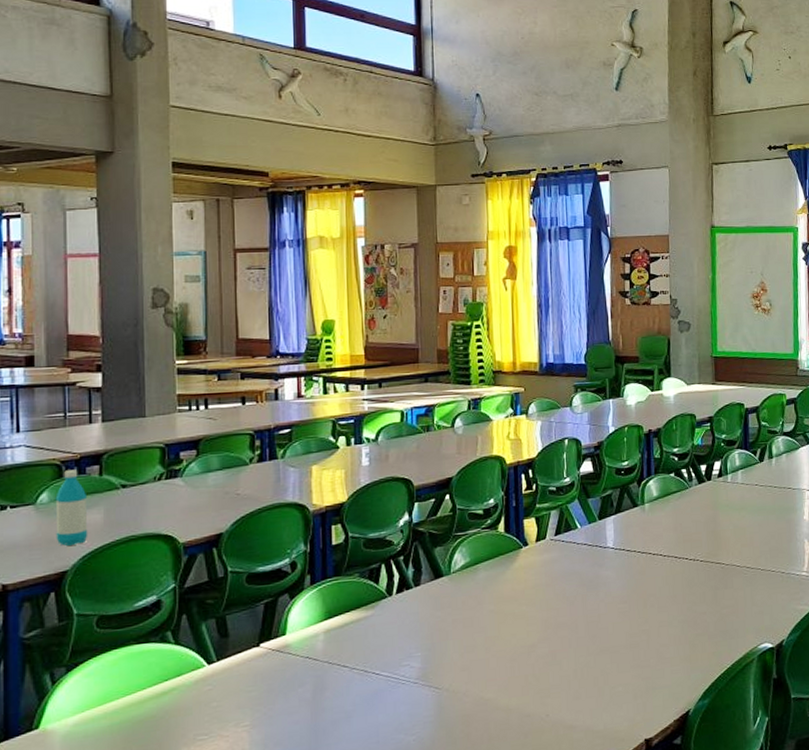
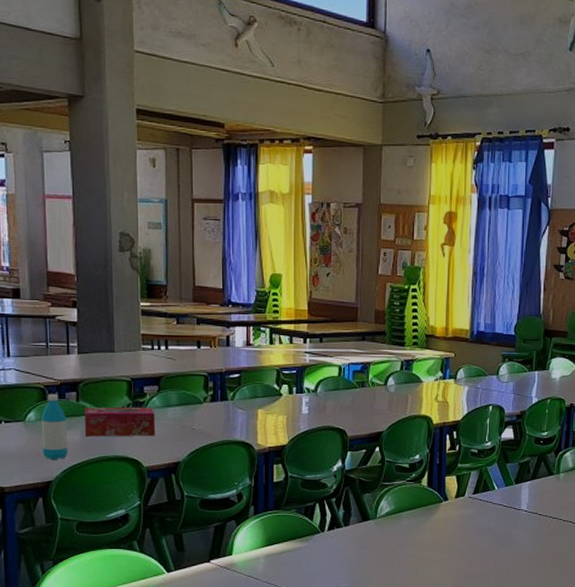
tissue box: none [109,474,194,515] -> present [85,407,156,437]

